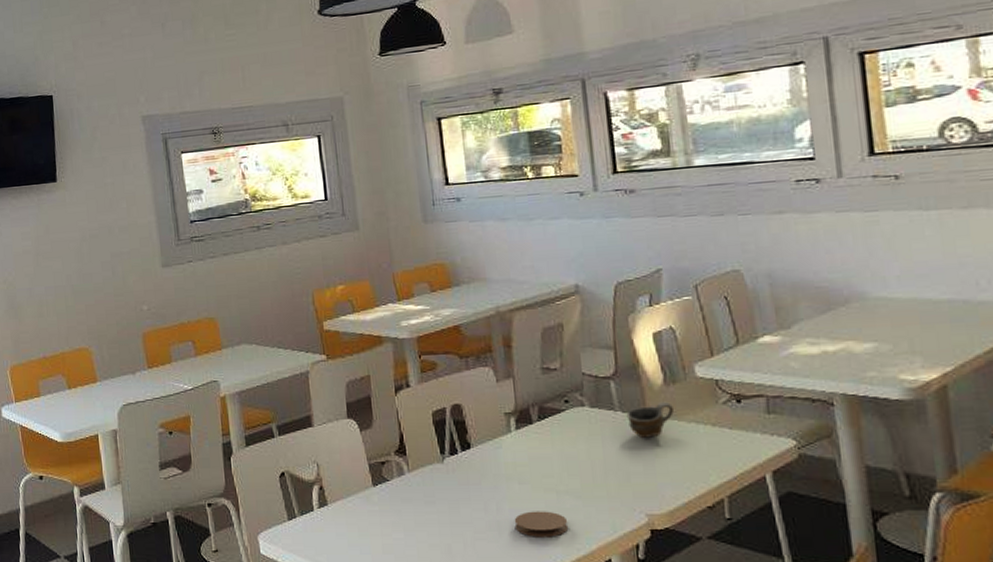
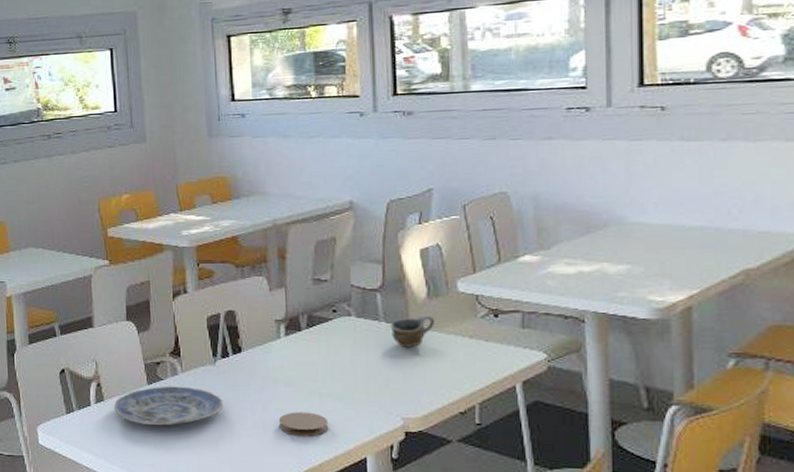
plate: none [339,487,455,531] -> present [114,386,224,426]

